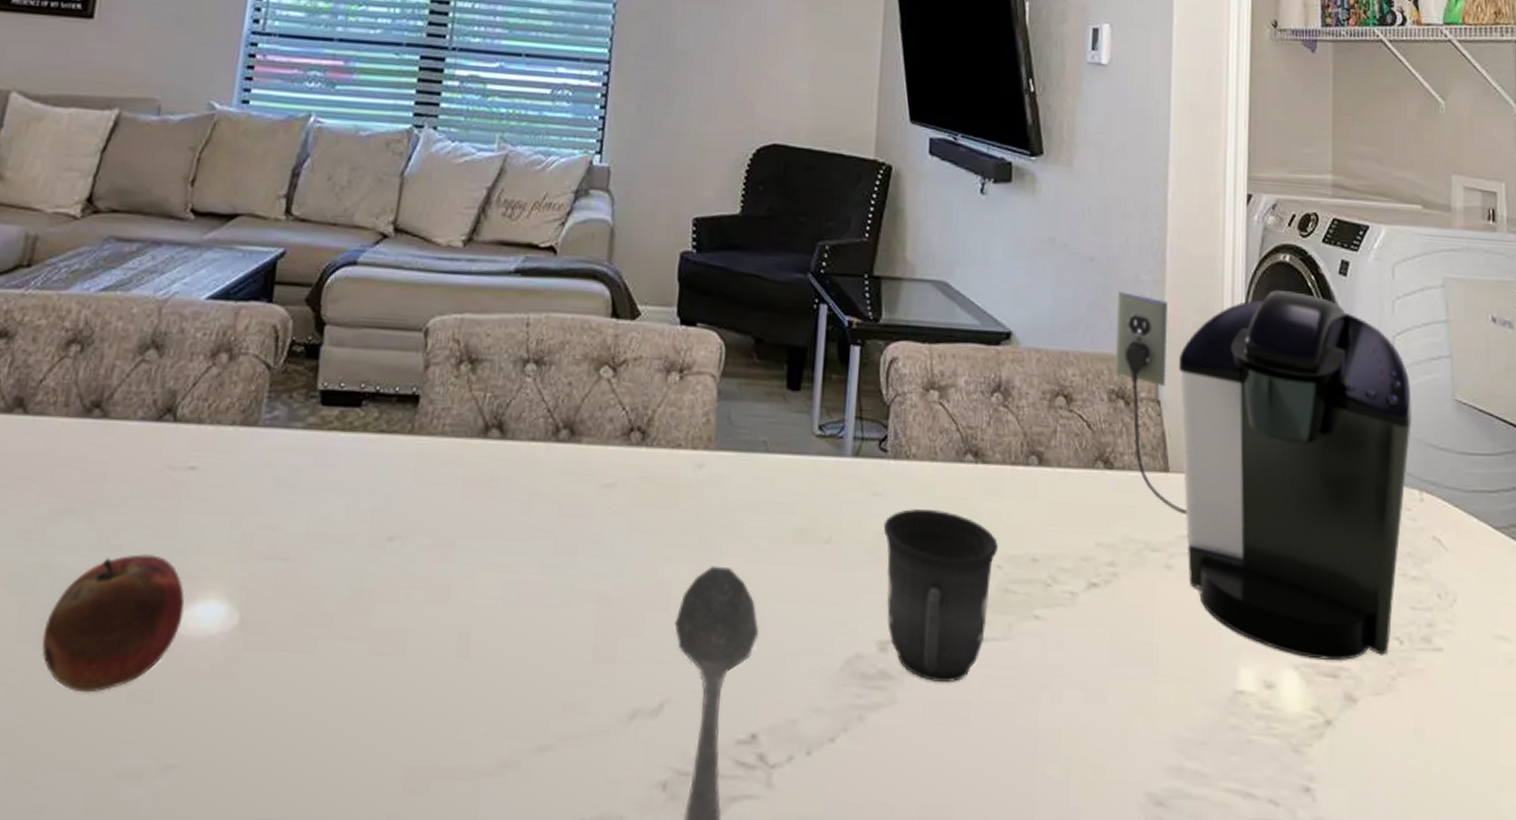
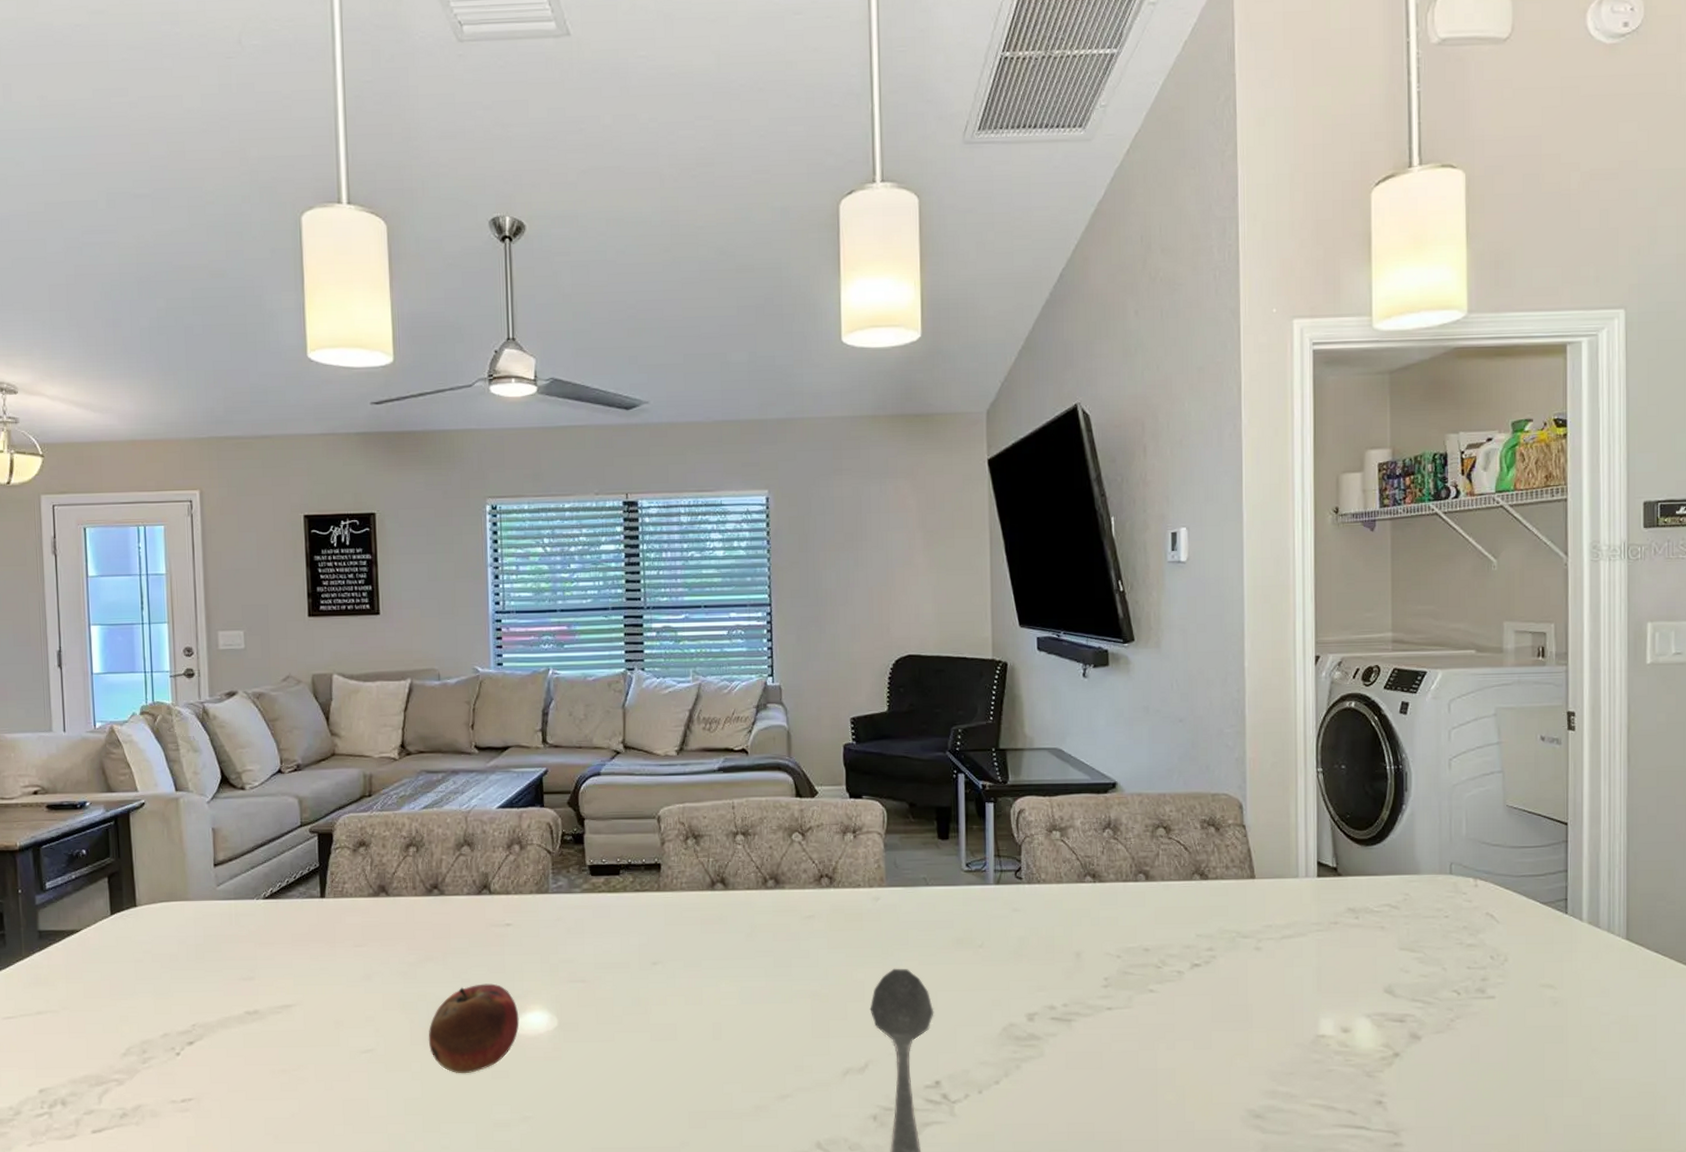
mug: present [883,509,998,682] -> none [1023,919,1116,1040]
coffee maker: present [1114,290,1413,660] -> none [1204,731,1468,1009]

